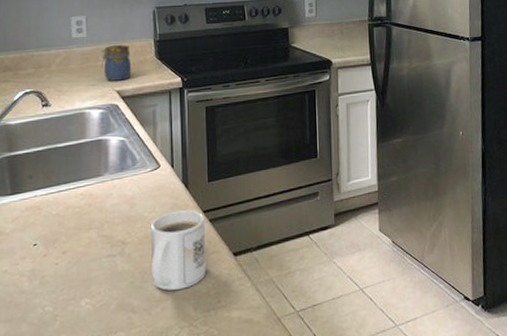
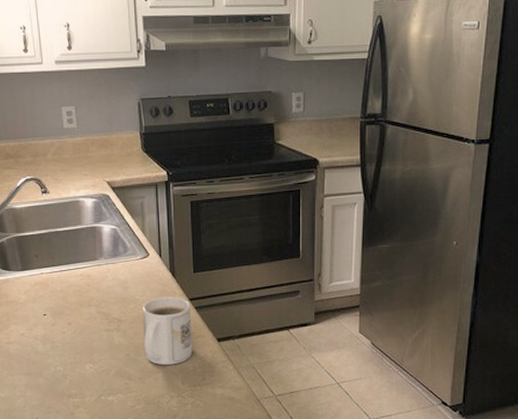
jar: present [102,44,132,81] -> none [92,136,120,172]

